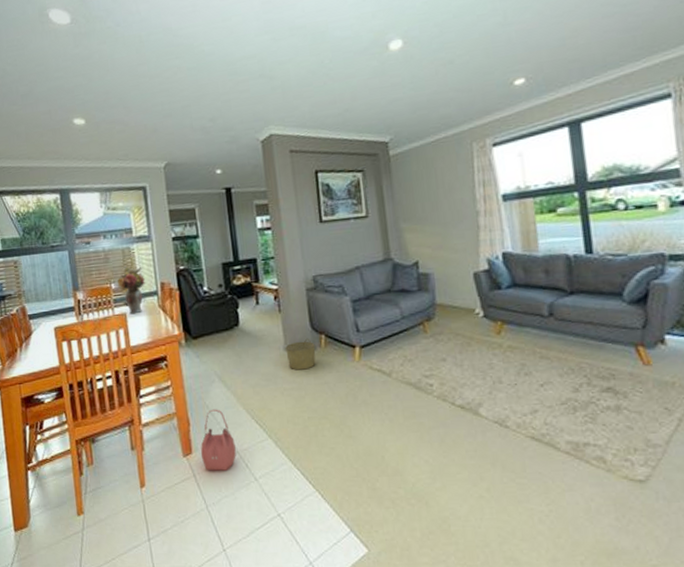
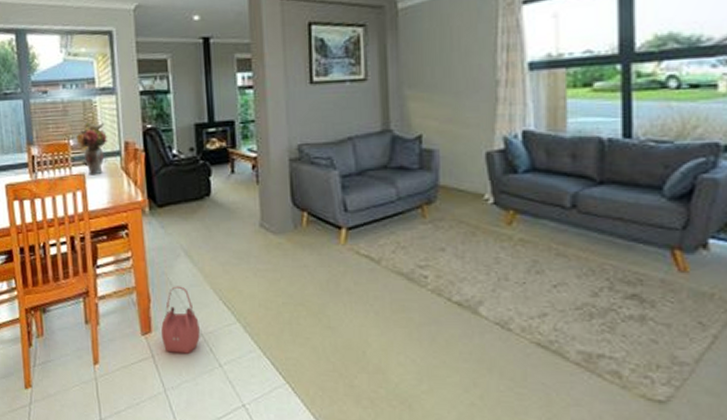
basket: present [285,338,316,370] -> none [261,215,296,250]

